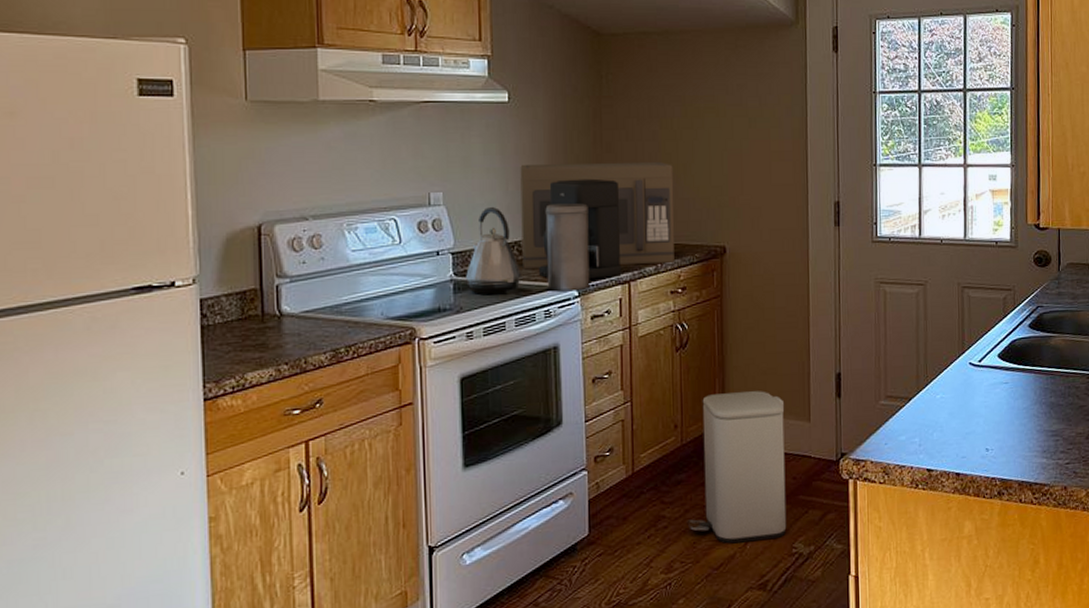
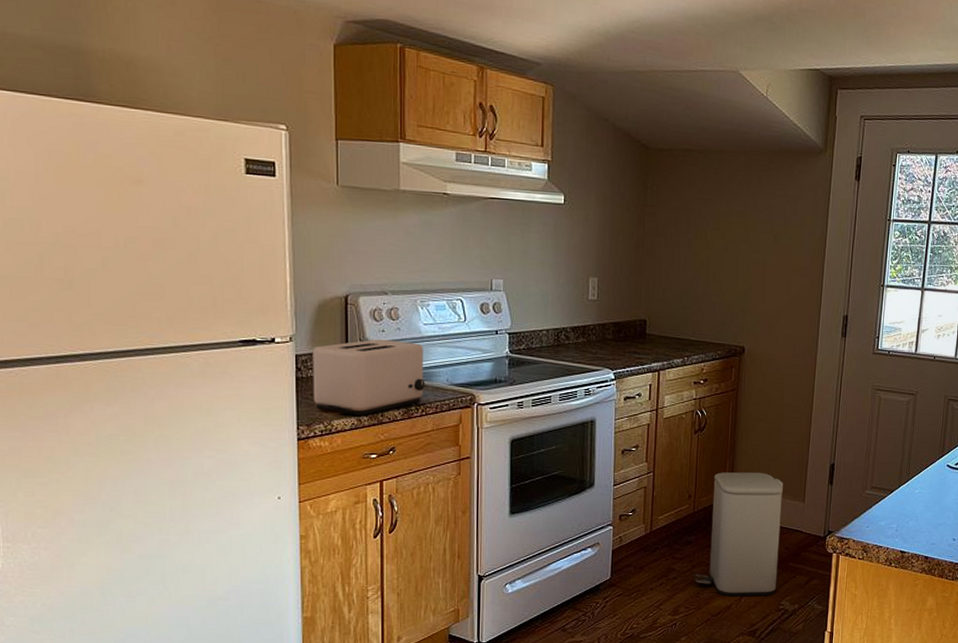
toaster: none [220,271,356,365] -> present [312,338,425,416]
kettle: present [466,207,521,295] -> none [520,296,567,373]
microwave: present [520,161,674,269] -> none [568,260,704,357]
coffee maker: present [539,178,622,279] -> none [582,277,656,366]
canister: present [545,203,592,292] -> none [588,298,629,375]

